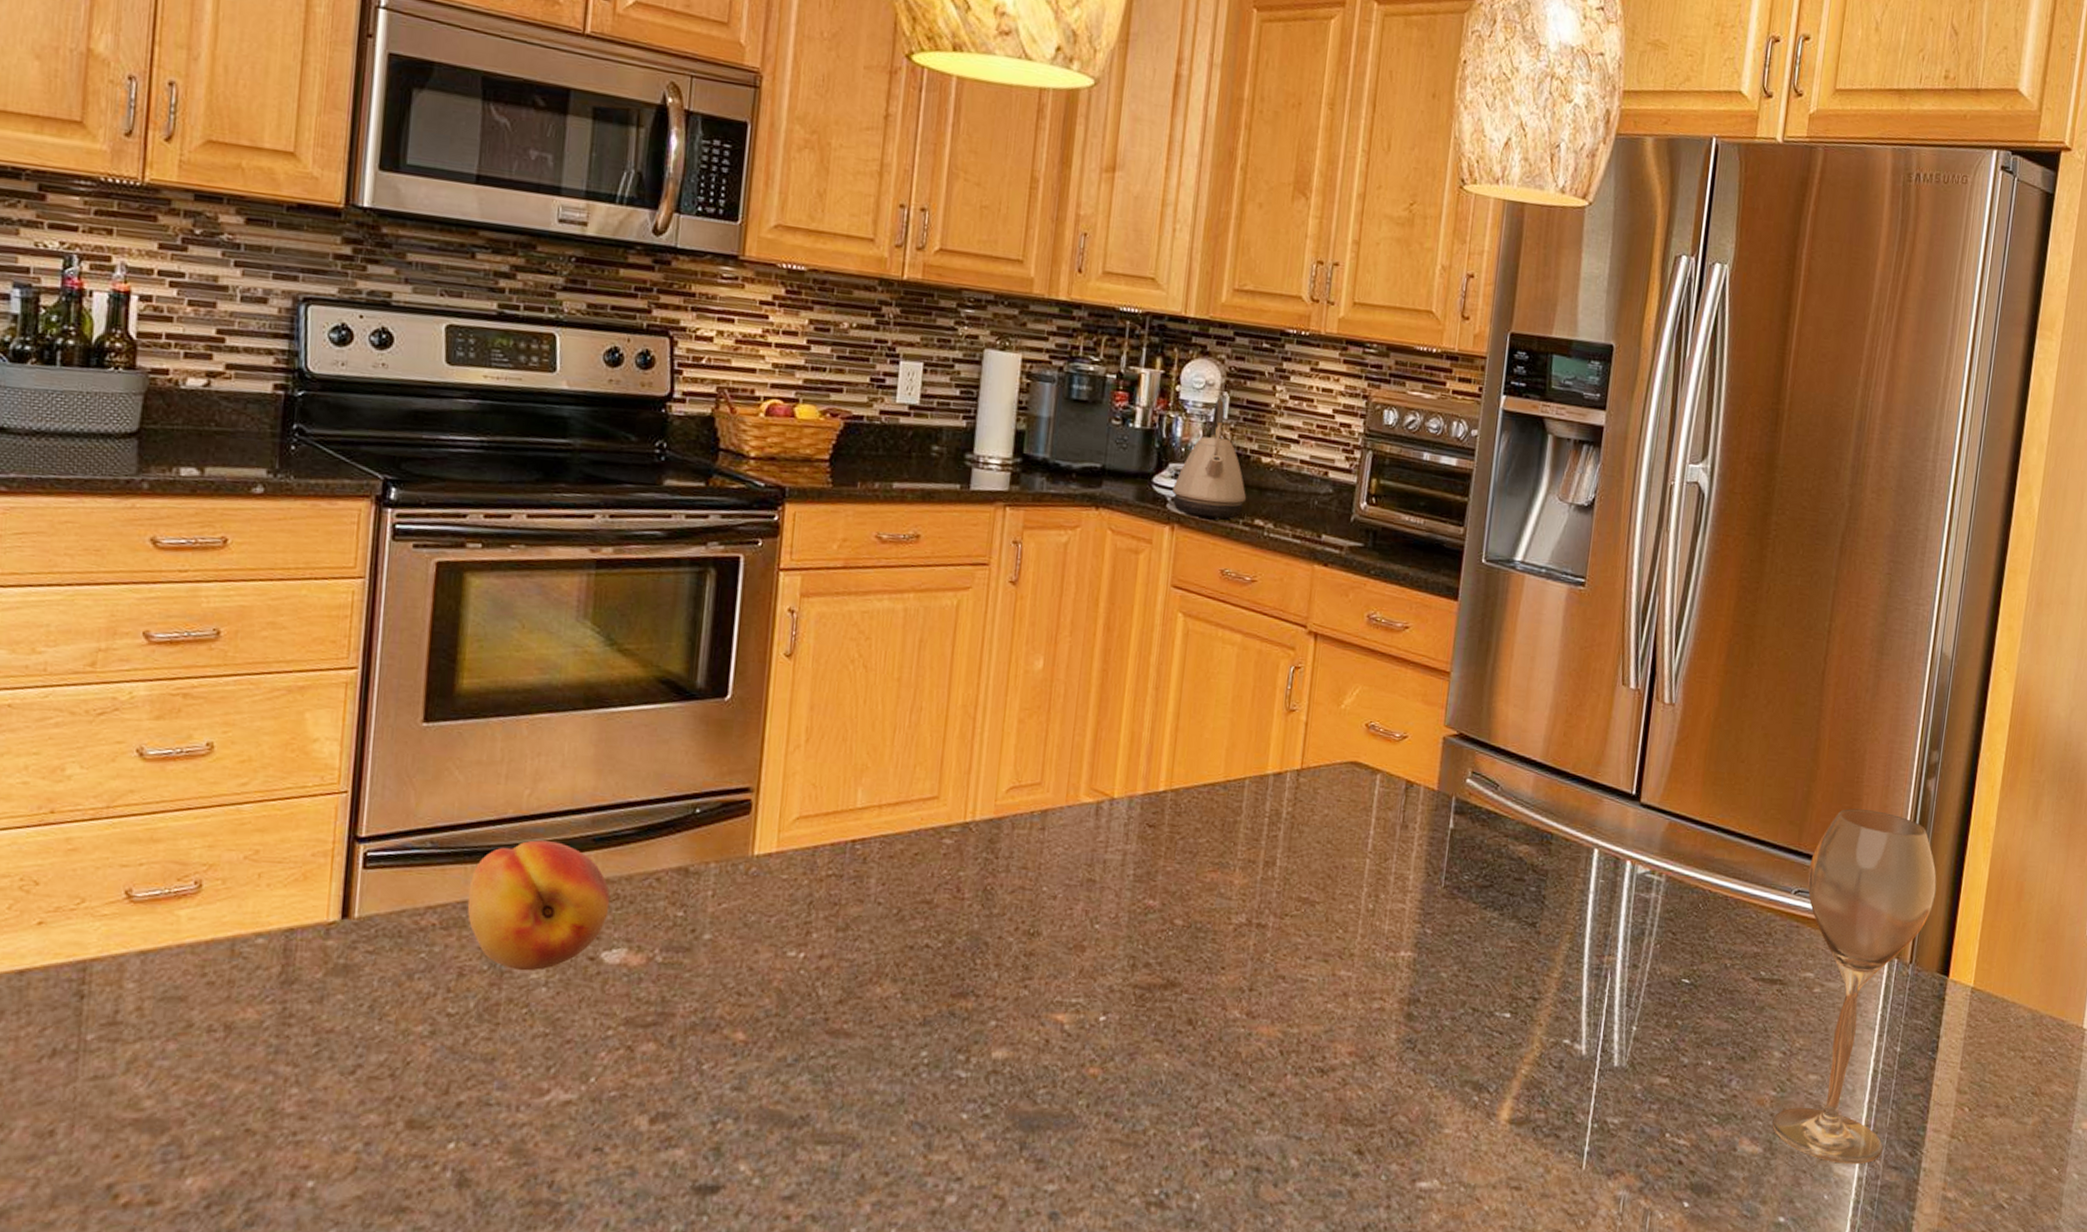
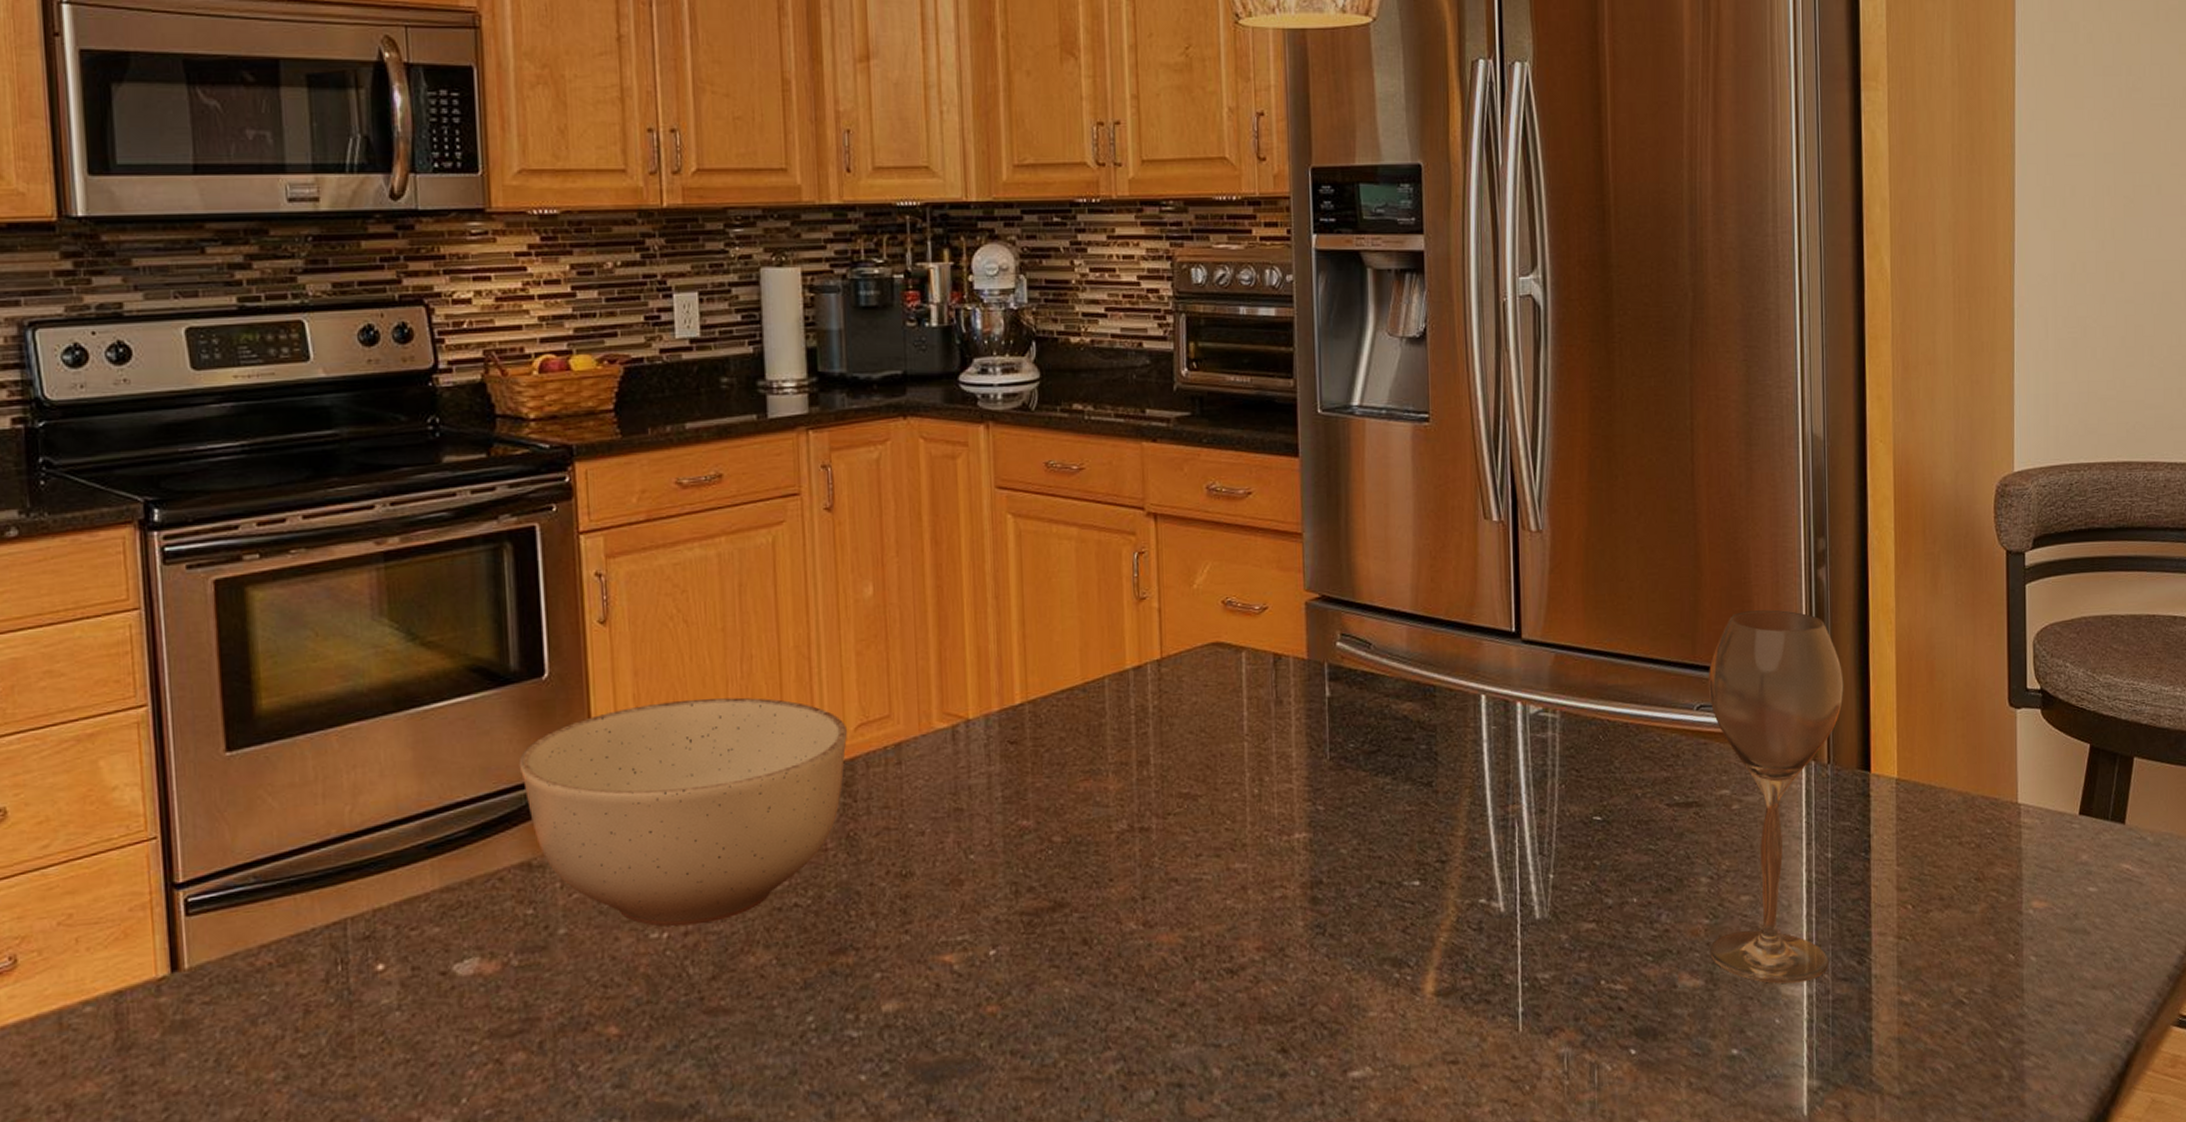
fruit: present [467,840,611,971] -> none [301,856,454,998]
bowl: none [690,738,1000,950] -> present [518,697,848,927]
kettle: present [1172,399,1247,520] -> none [981,283,1061,411]

